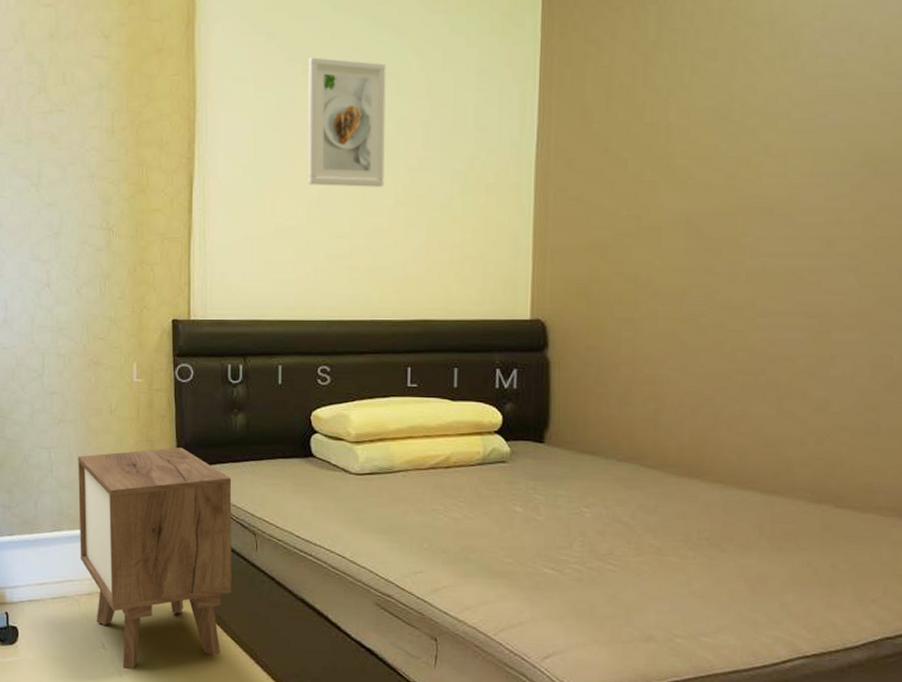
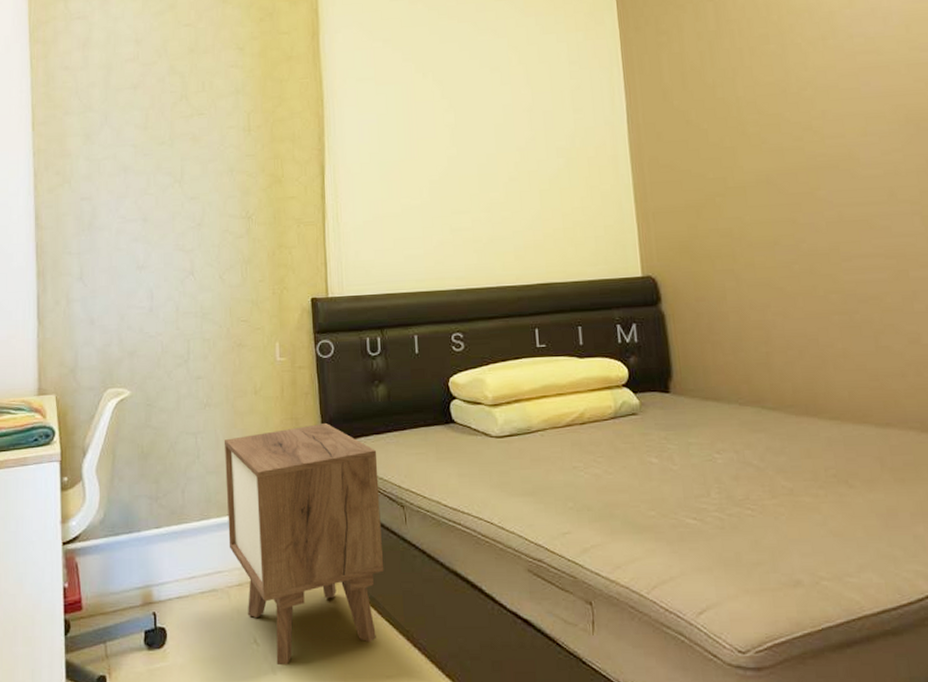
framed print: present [307,57,386,187] -> none [421,57,497,168]

